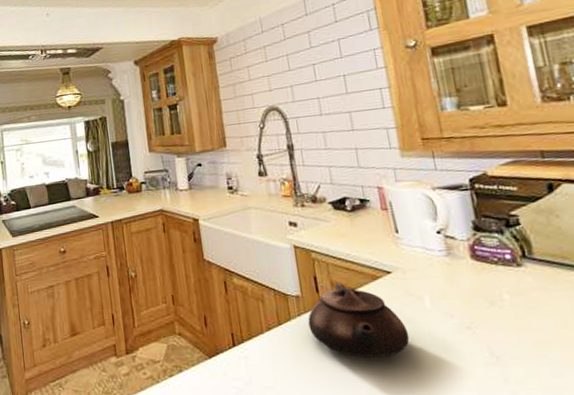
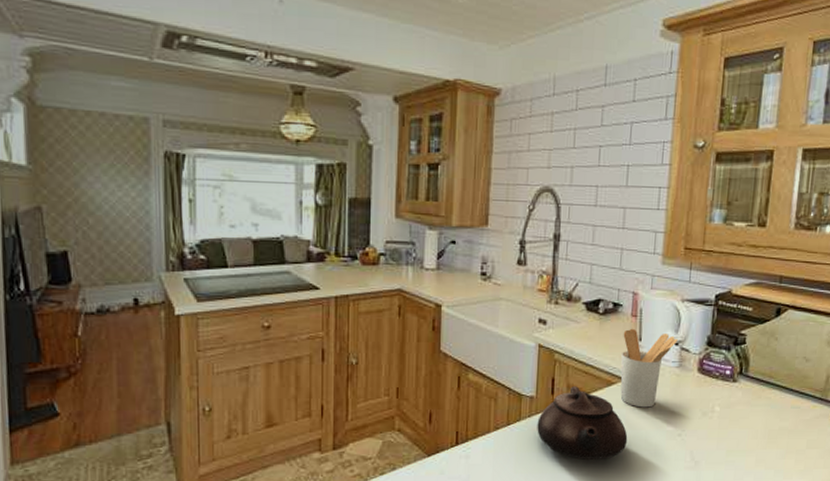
utensil holder: none [377,221,439,301] -> present [620,328,678,408]

